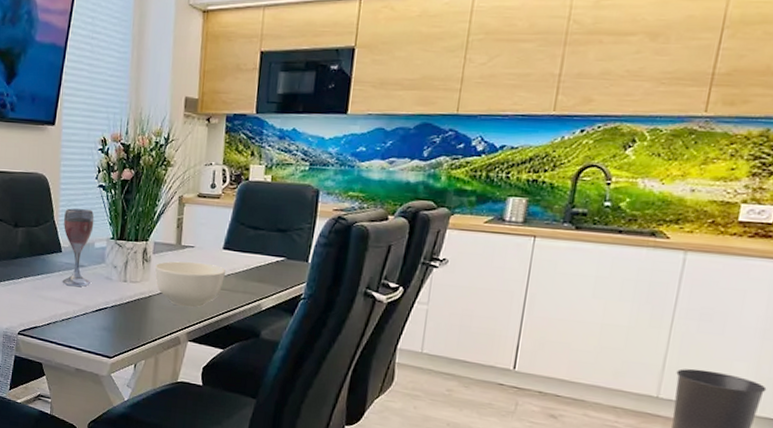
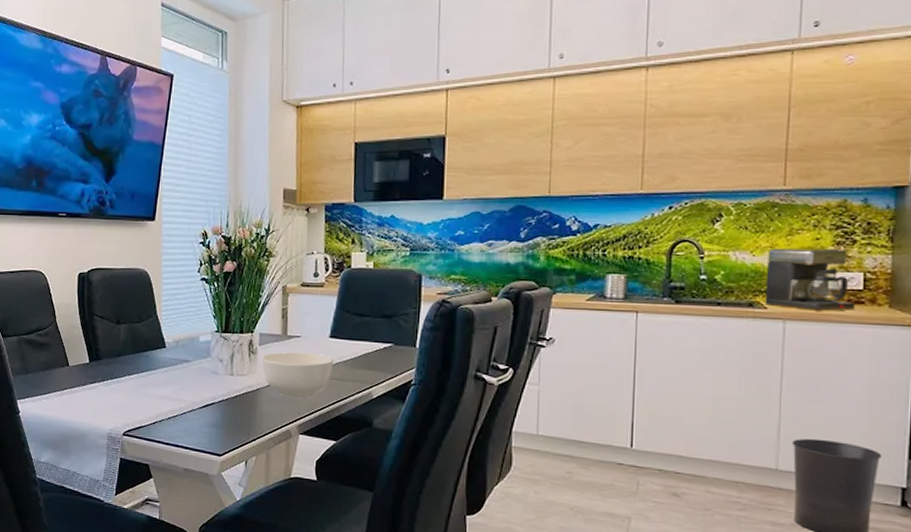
cup: present [62,208,95,287] -> none [167,303,198,383]
coffee maker: none [668,177,763,244] -> present [765,247,856,311]

